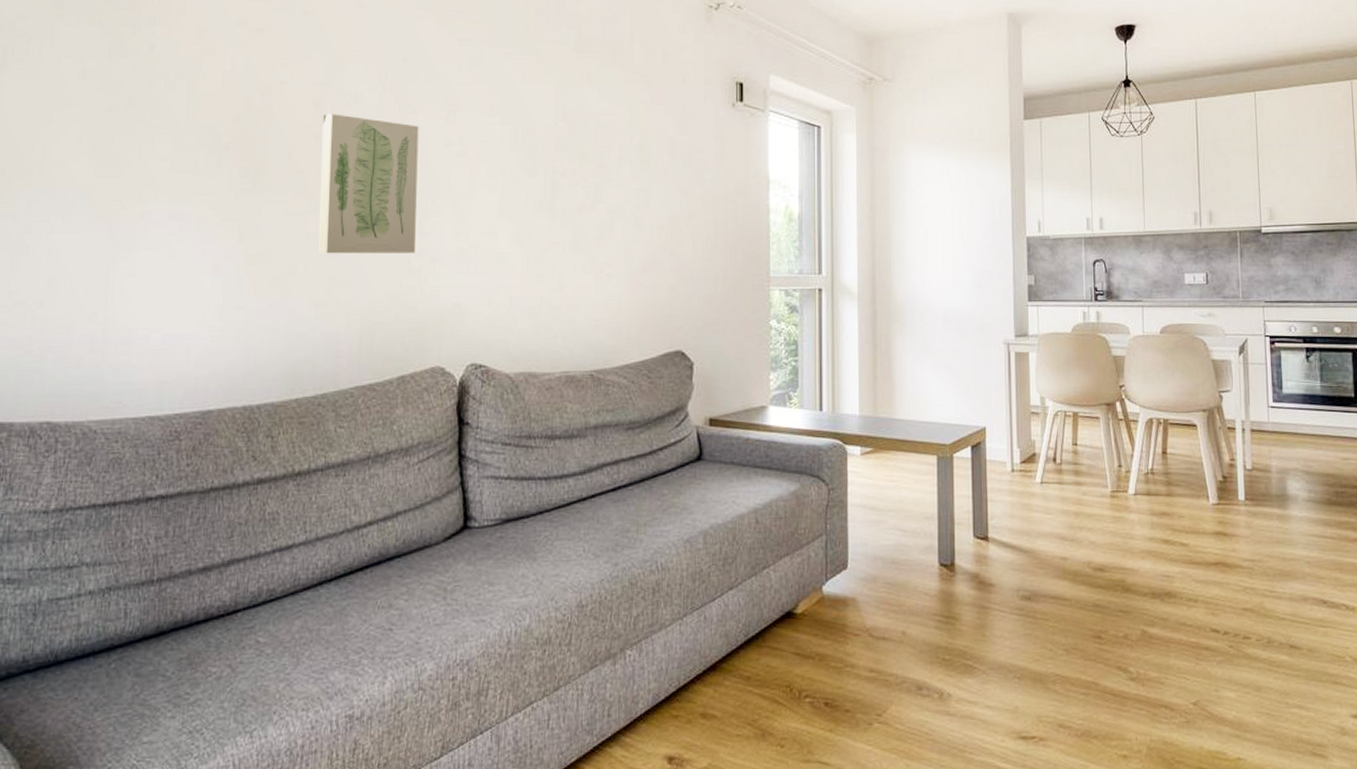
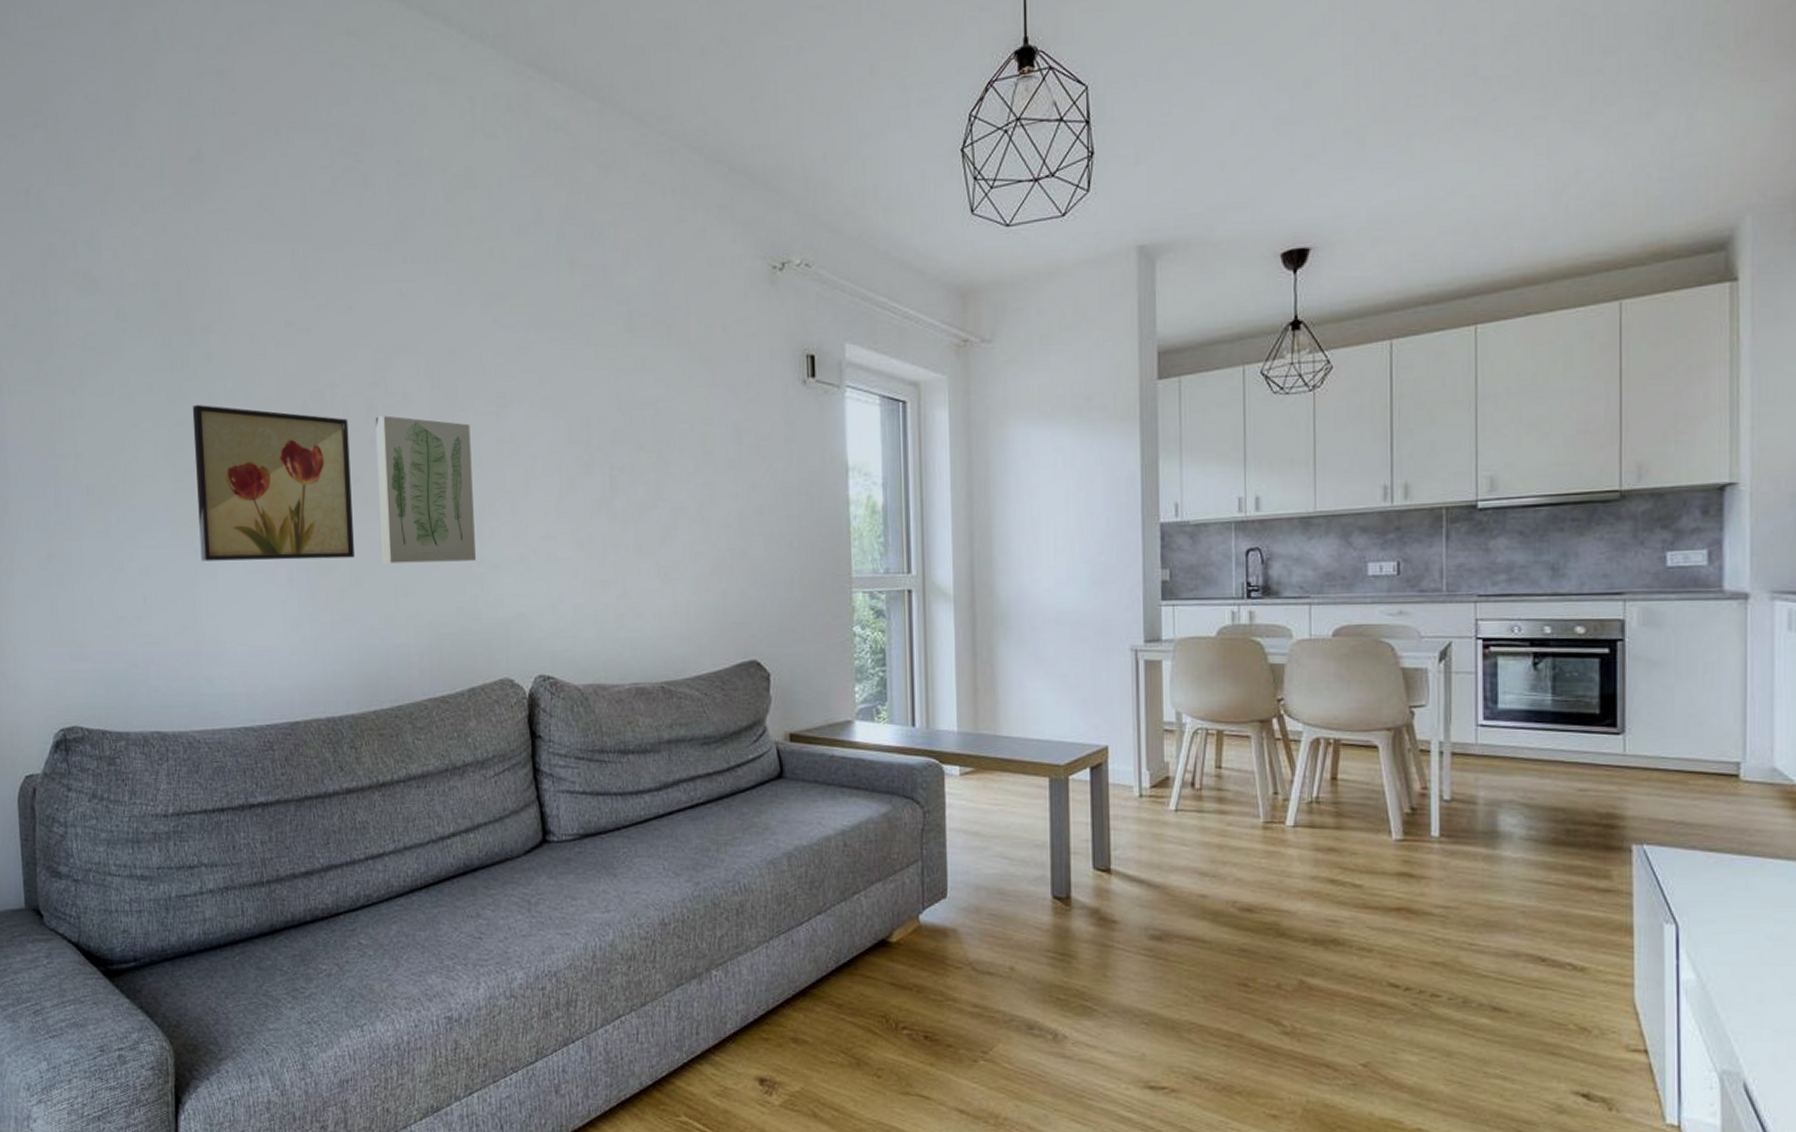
wall art: none [120,93,295,248] -> present [192,405,354,562]

